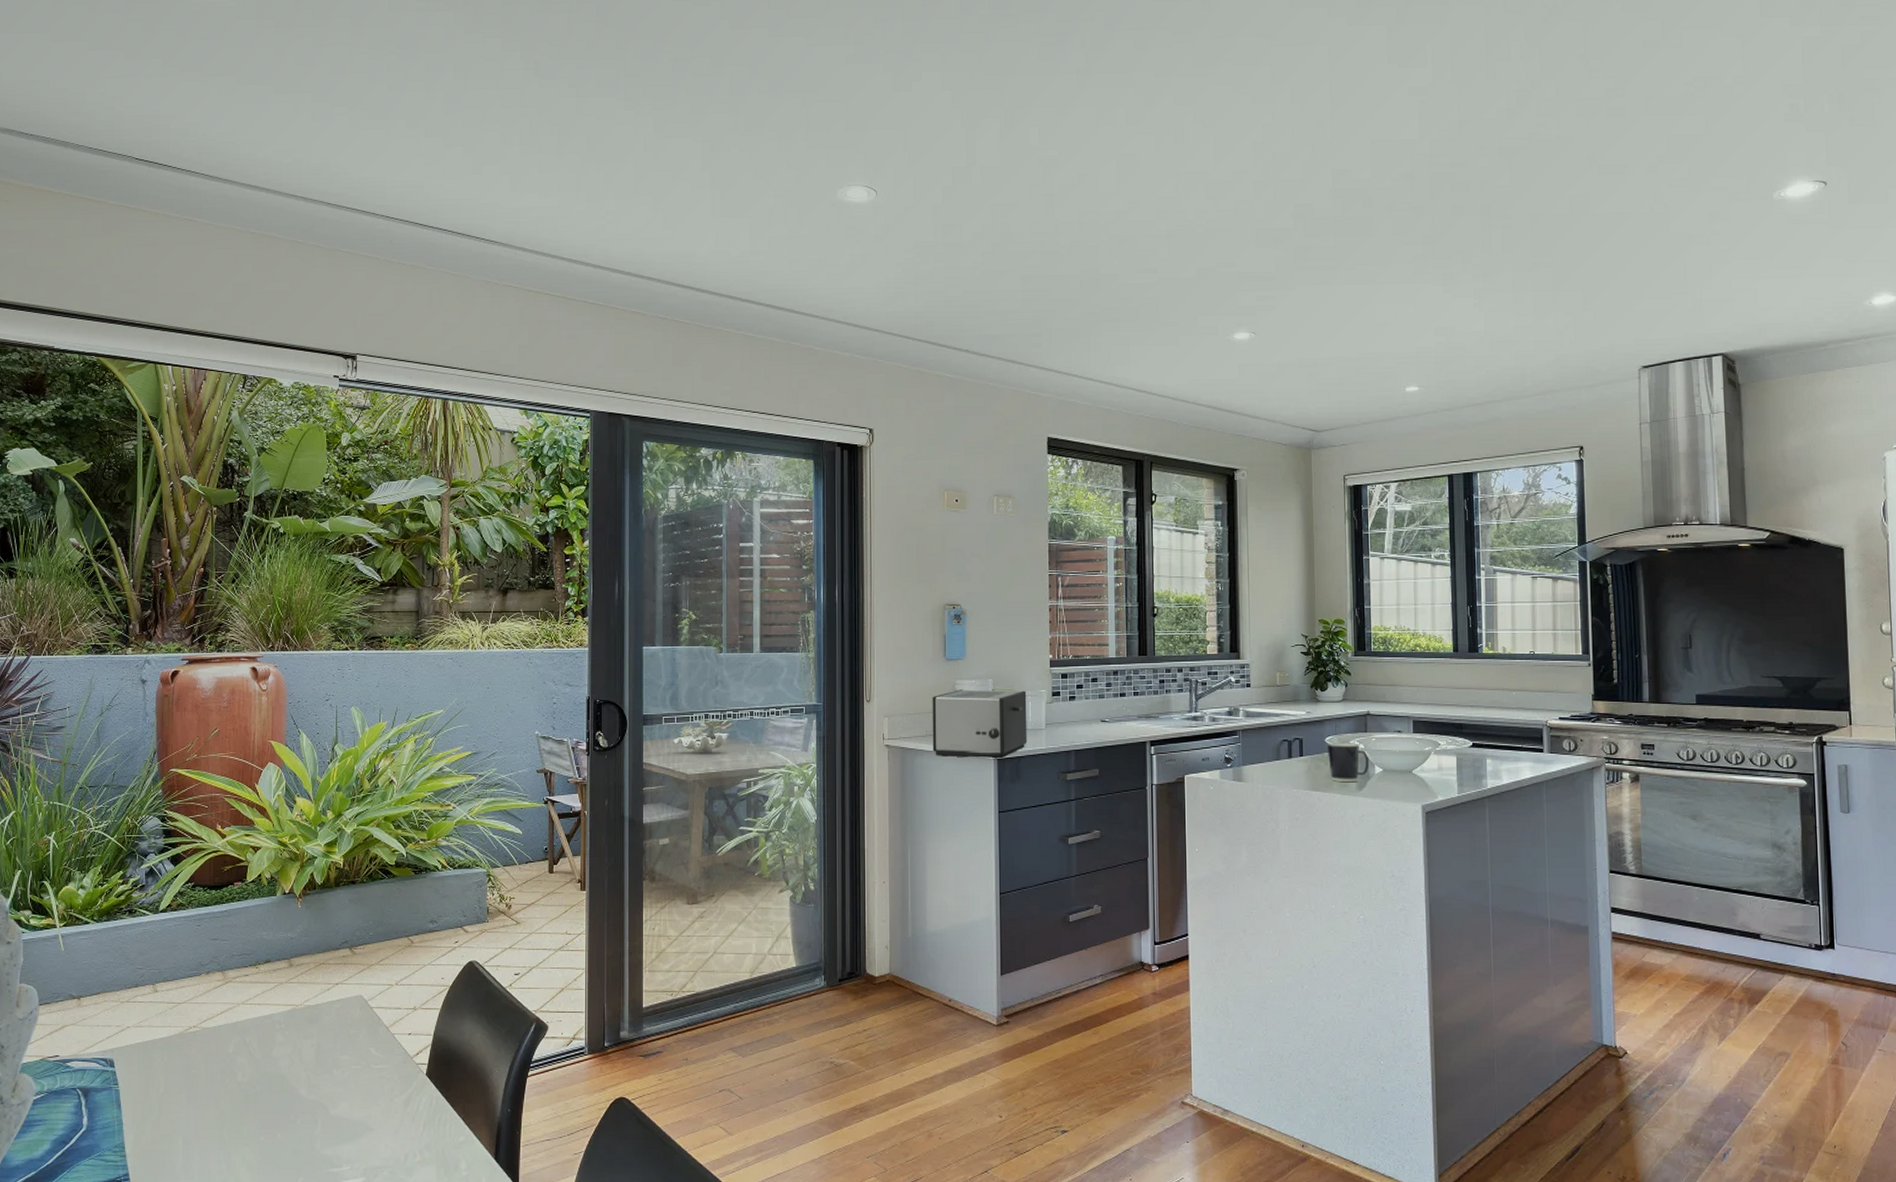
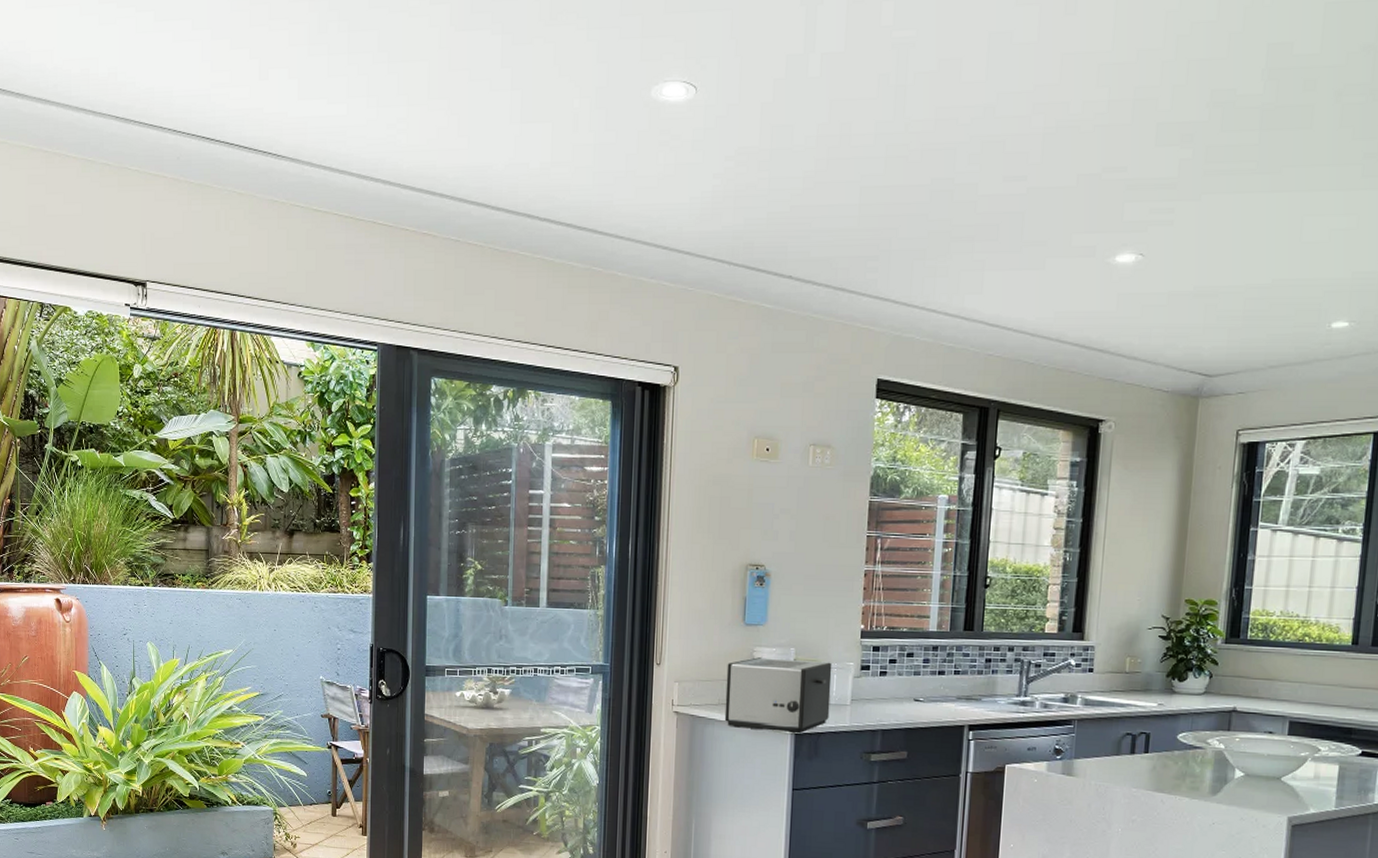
mug: present [1327,743,1370,783] -> none [1178,740,1230,786]

